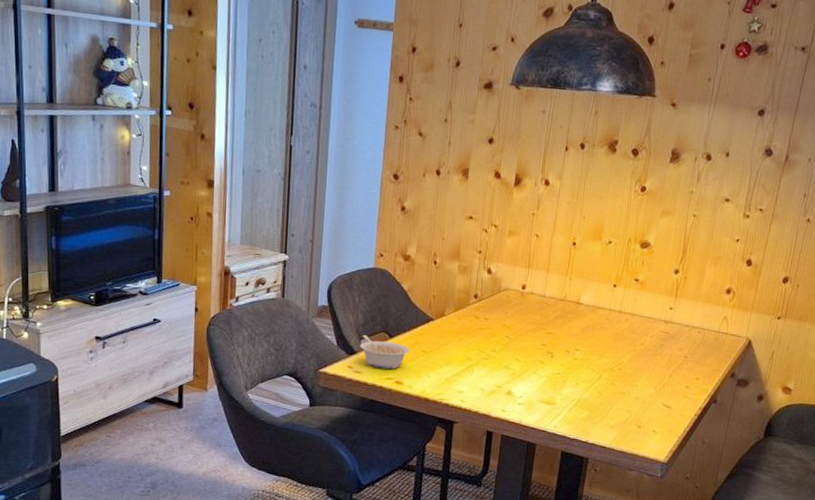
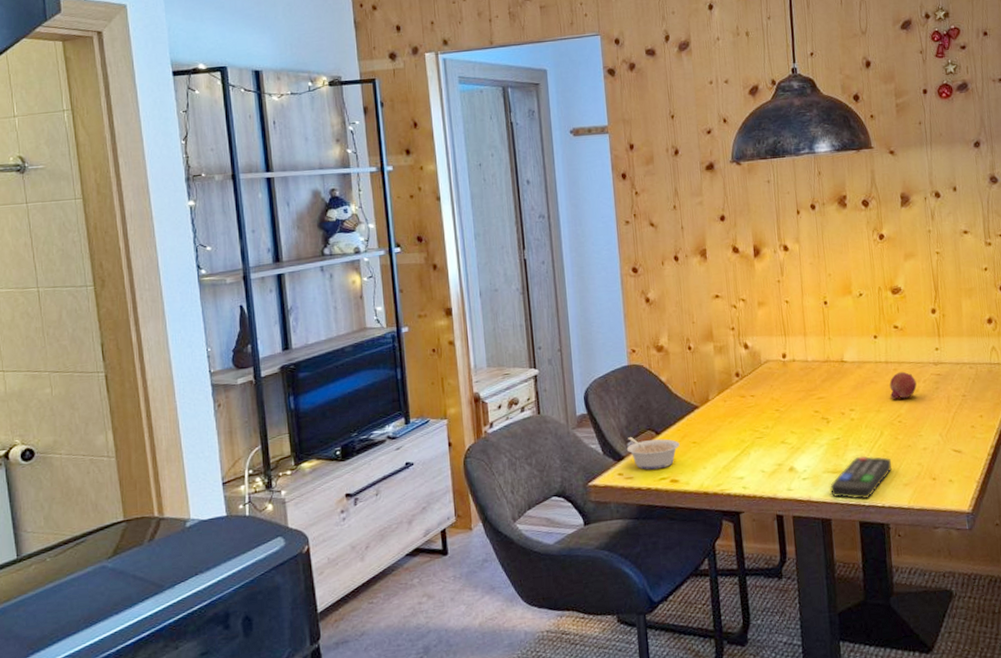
remote control: none [541,393,604,432] -> present [830,456,892,499]
fruit: none [616,323,644,349] -> present [889,371,917,400]

